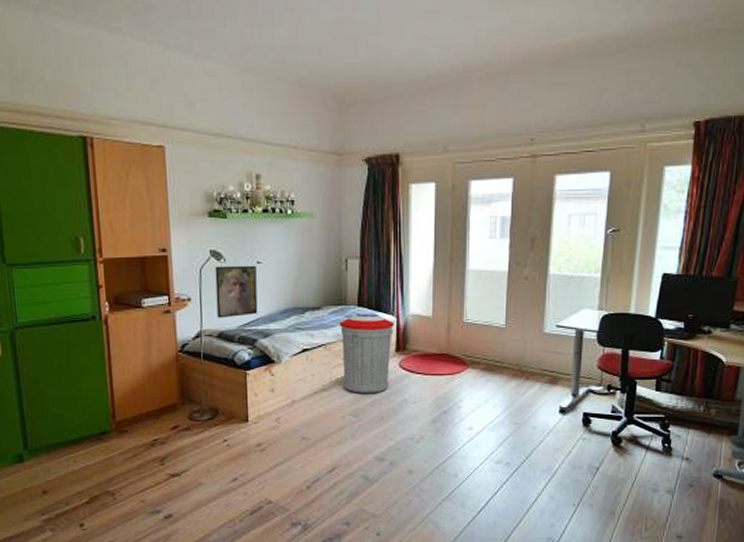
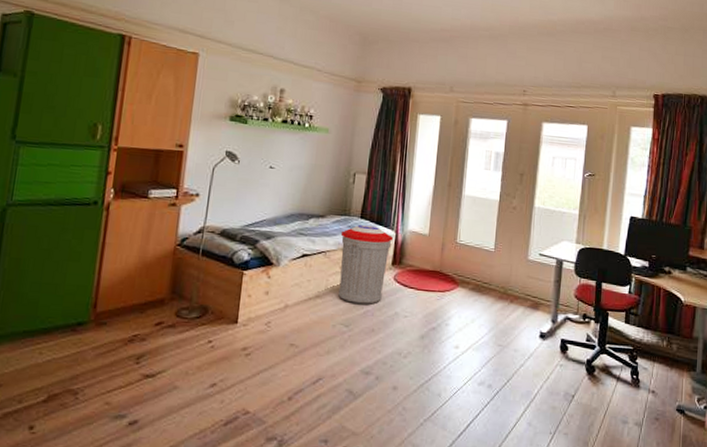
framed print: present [215,265,258,318] -> none [222,166,269,217]

